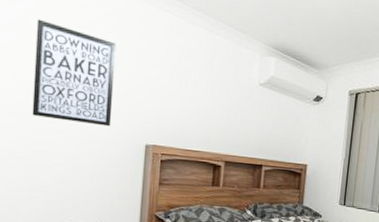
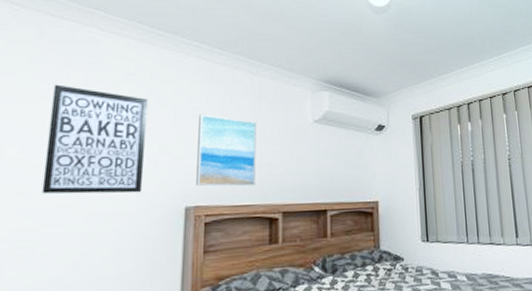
wall art: none [155,63,209,135] -> present [196,113,256,187]

